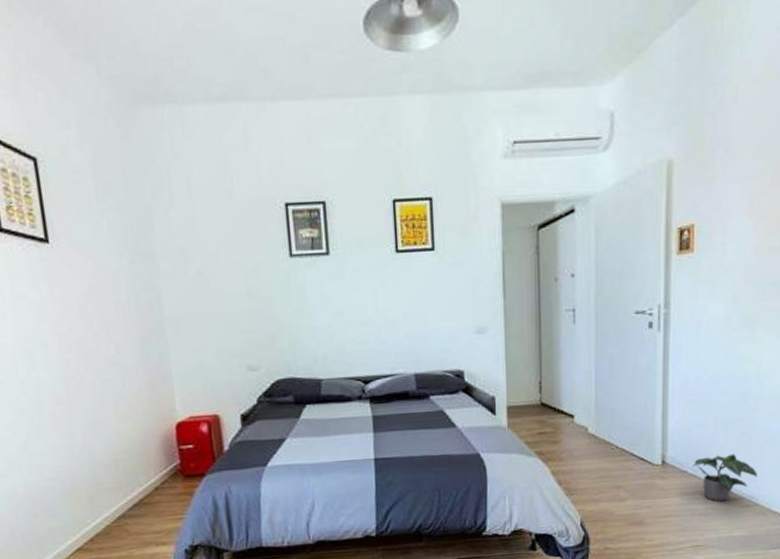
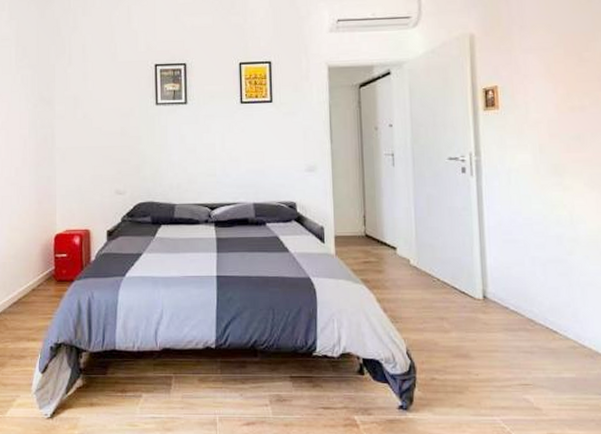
potted plant: present [693,454,757,502] -> none [514,293,581,341]

